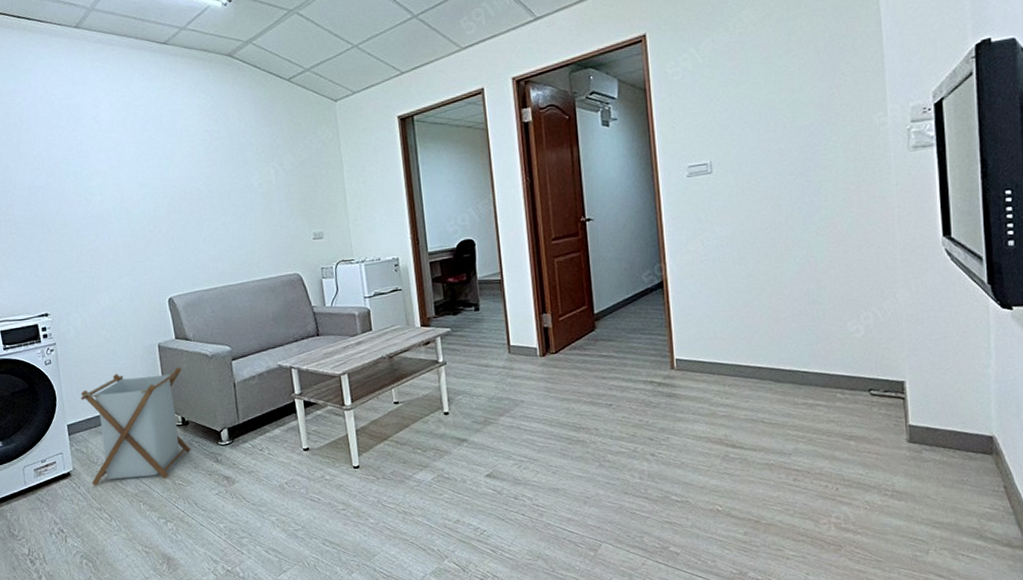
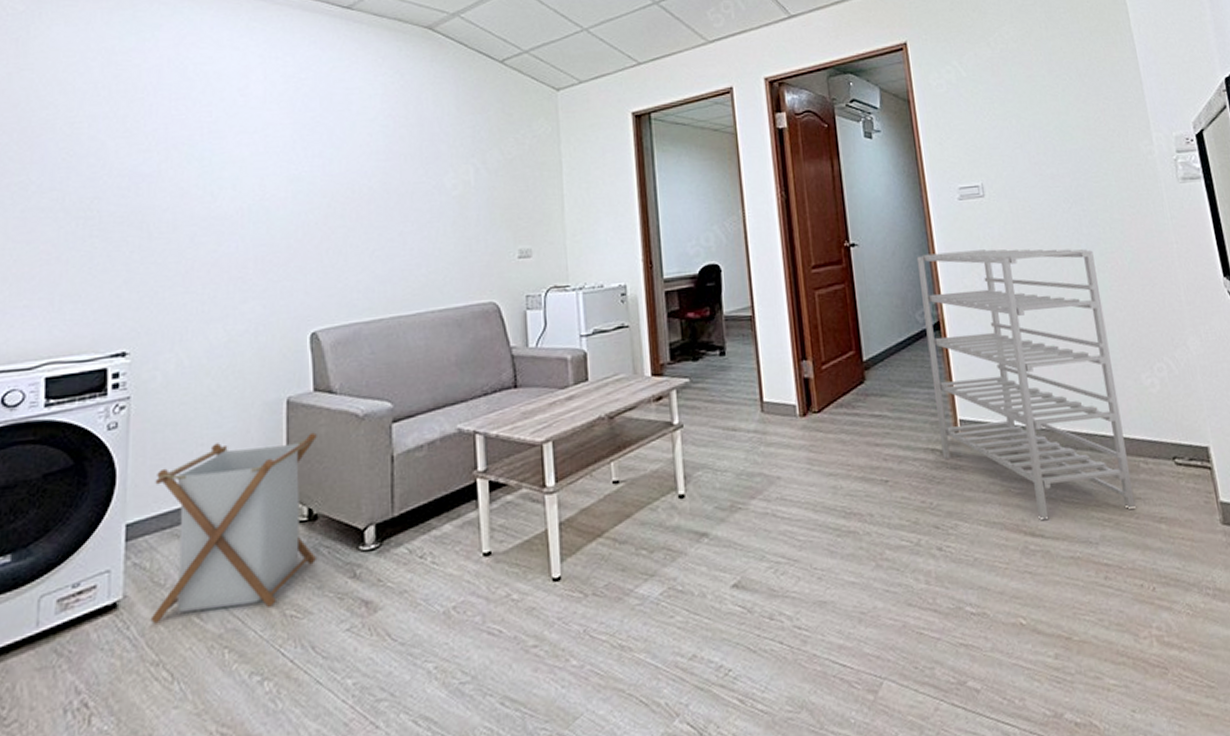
shoe rack: none [645,216,828,436] -> present [916,249,1135,521]

